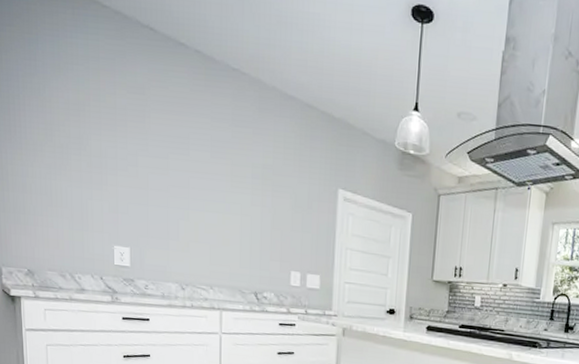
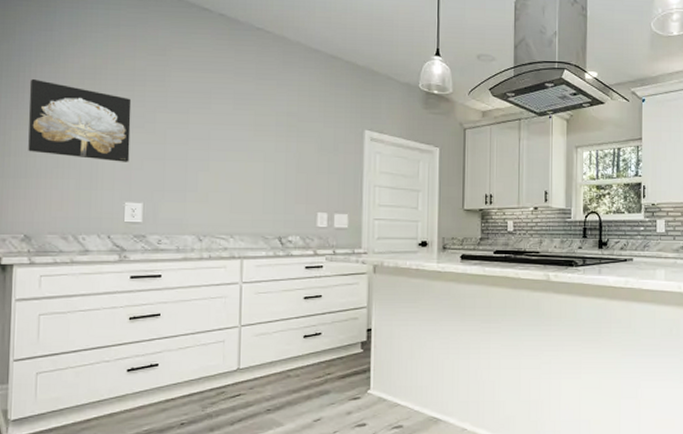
wall art: none [19,113,116,206] -> present [28,79,132,162]

